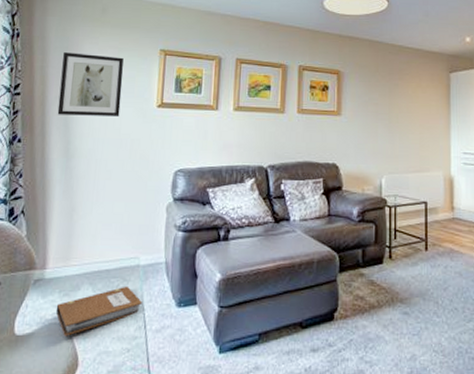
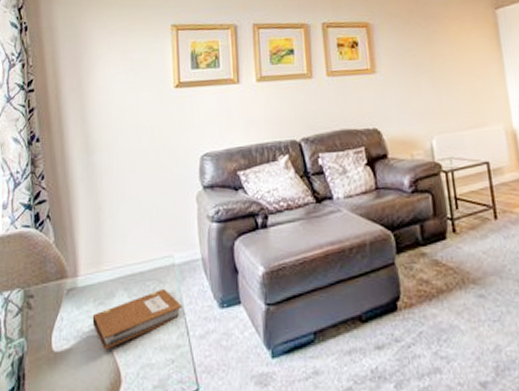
wall art: present [57,52,124,116] -> none [73,38,137,108]

